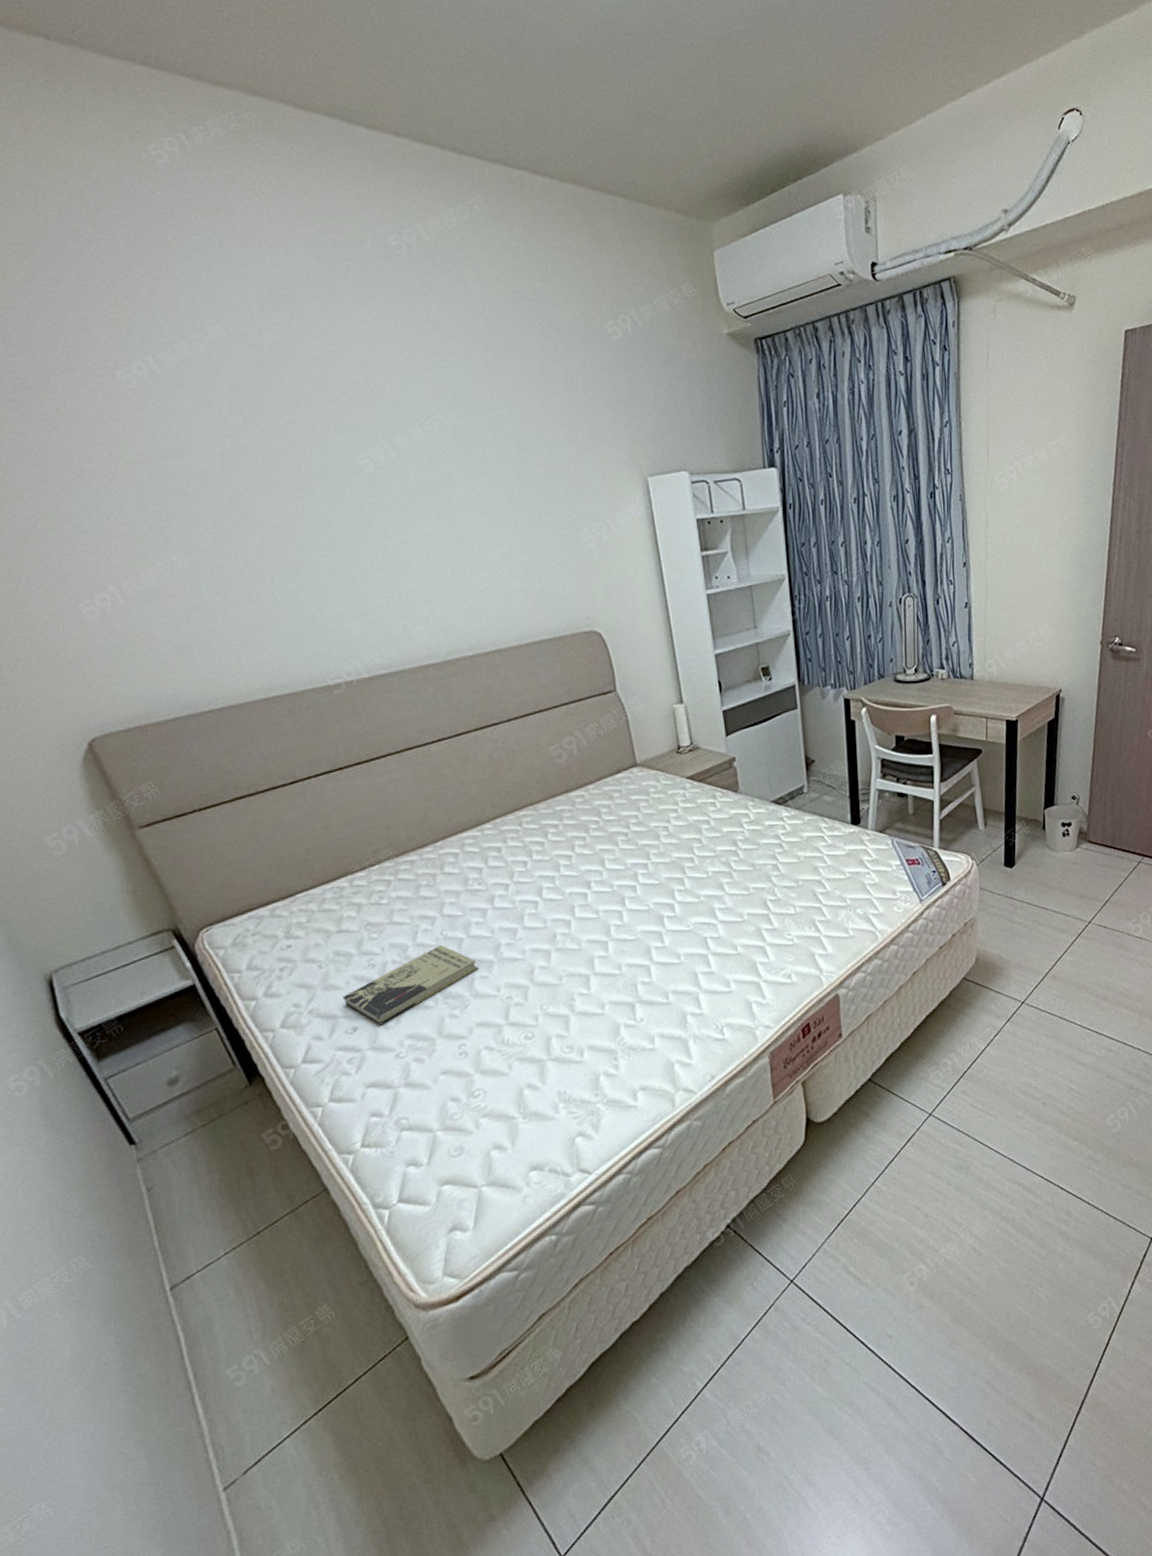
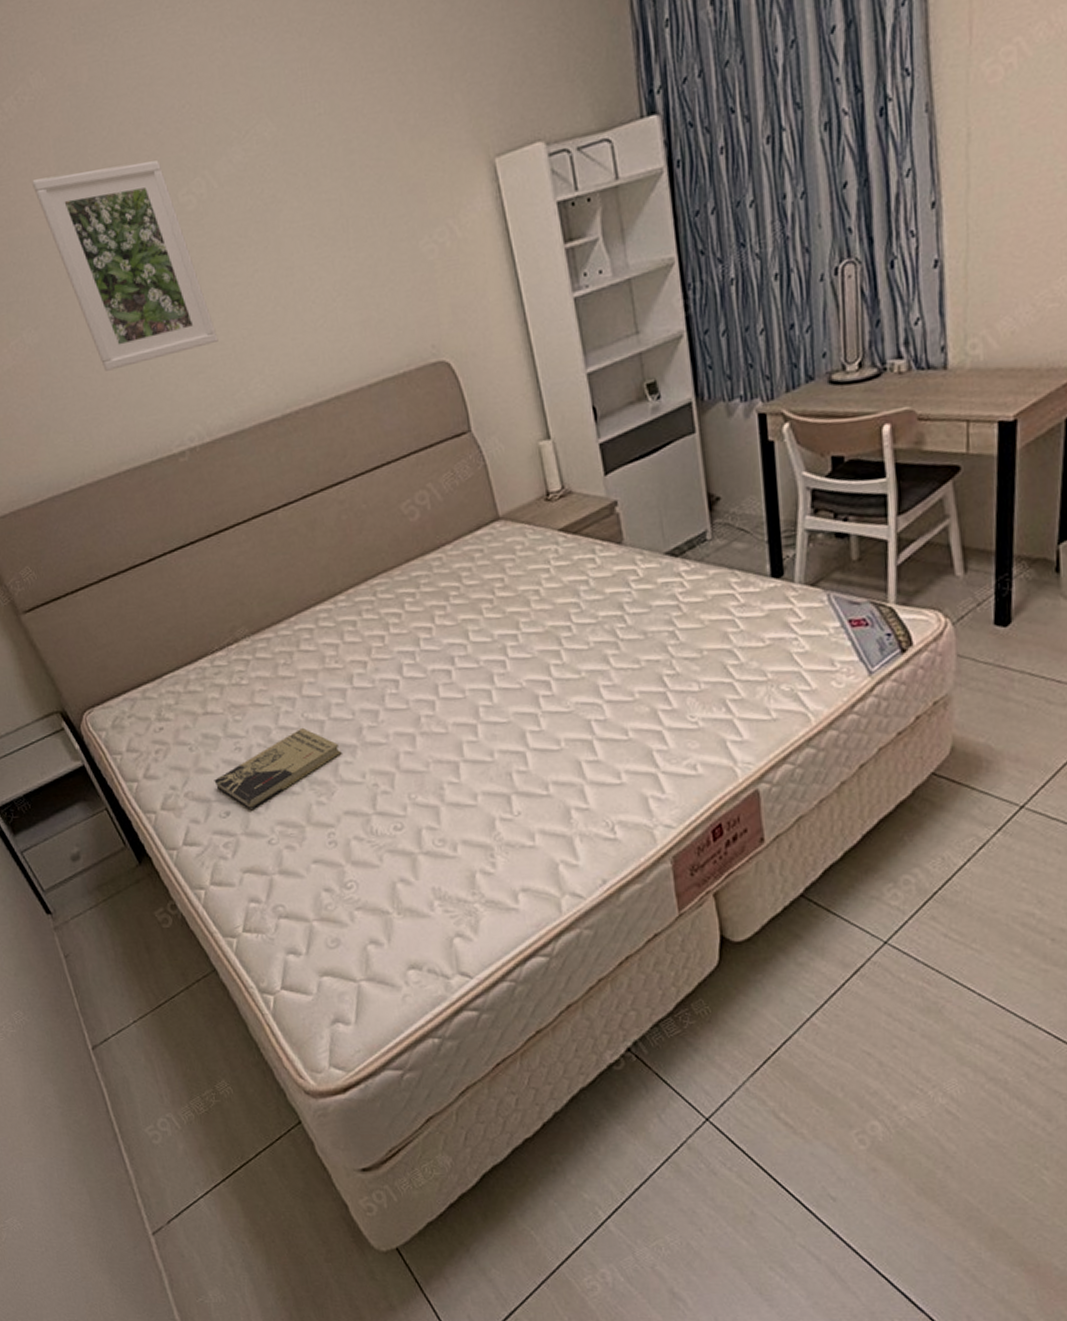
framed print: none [199,419,385,602] -> present [31,160,219,371]

